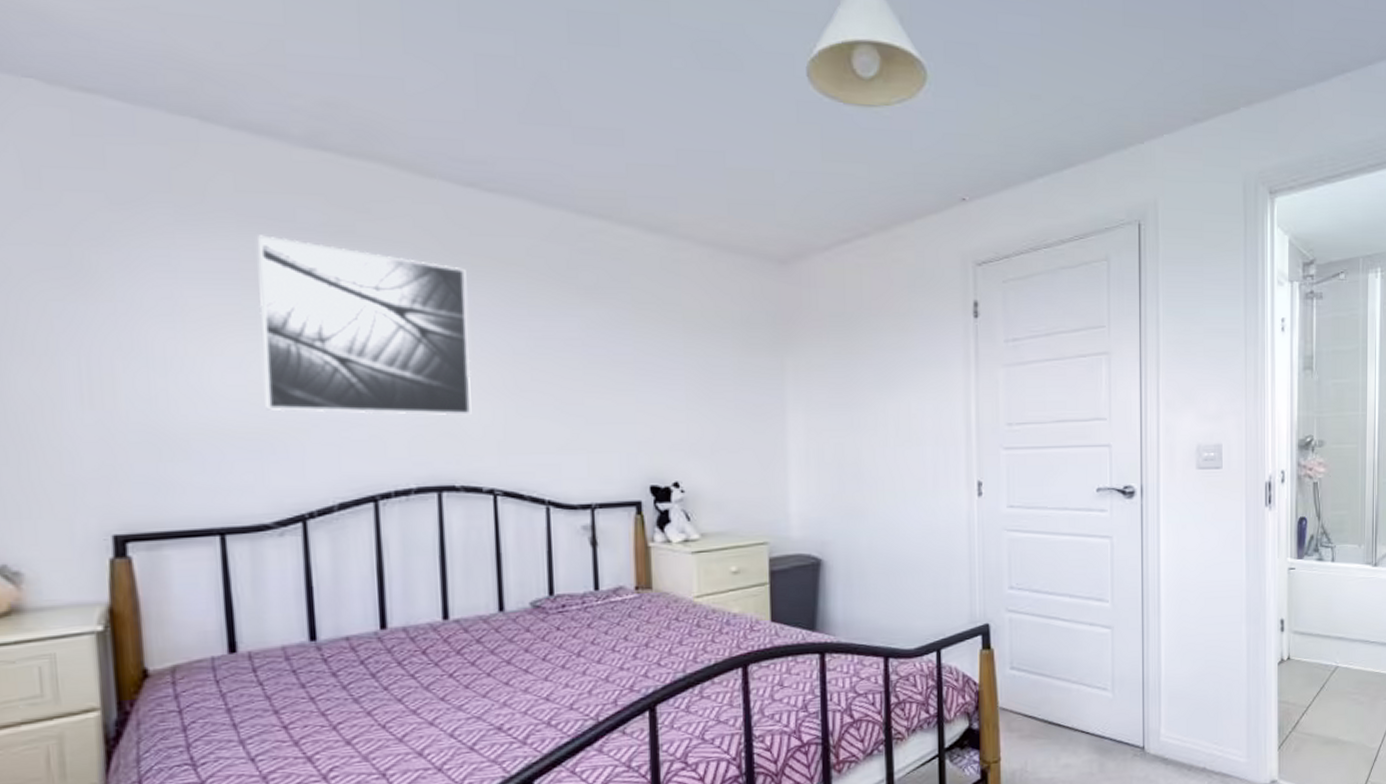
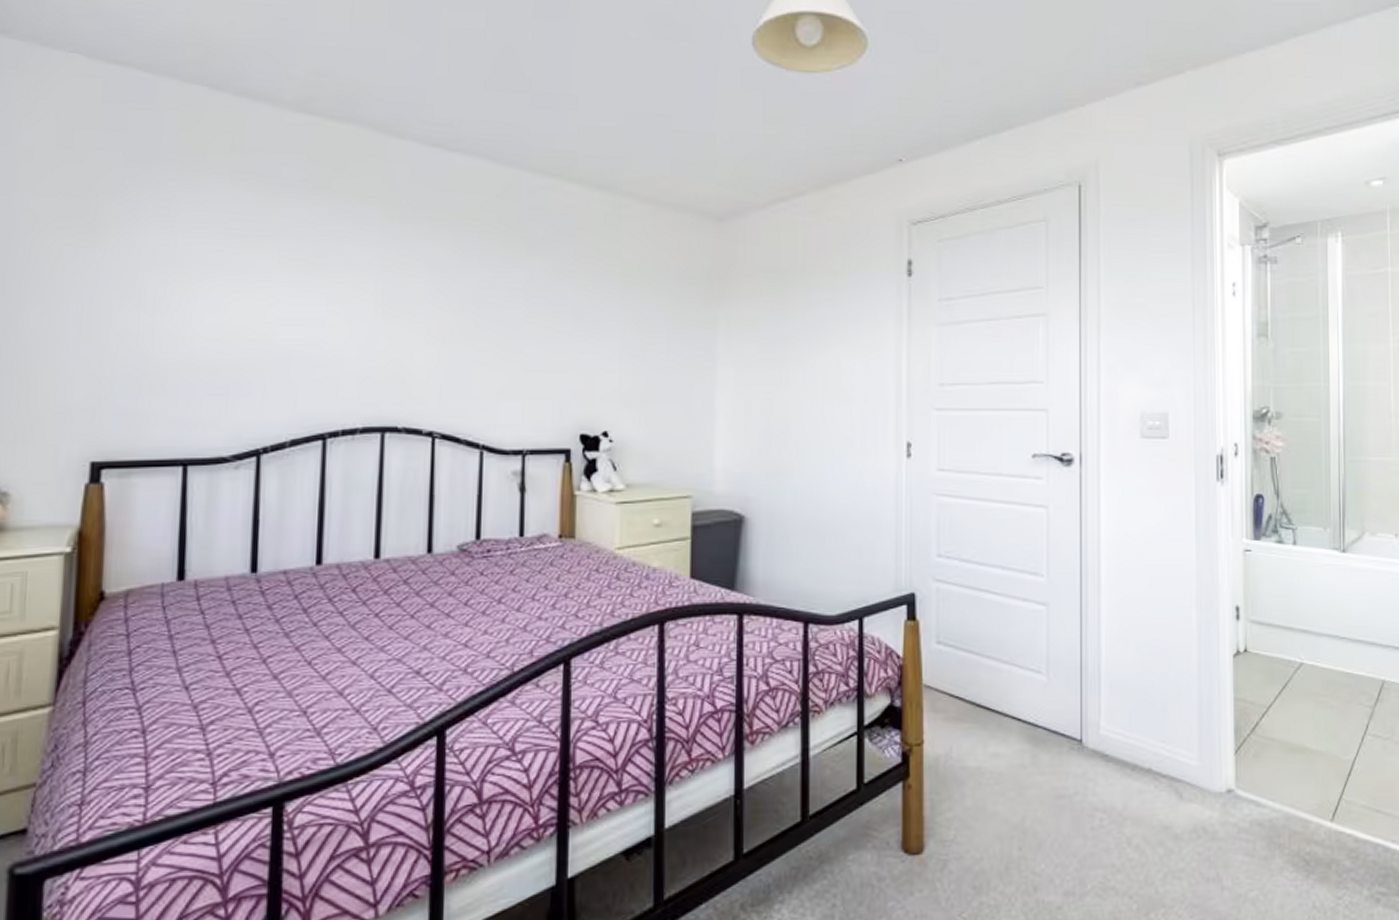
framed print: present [257,235,472,416] -> none [236,189,425,360]

